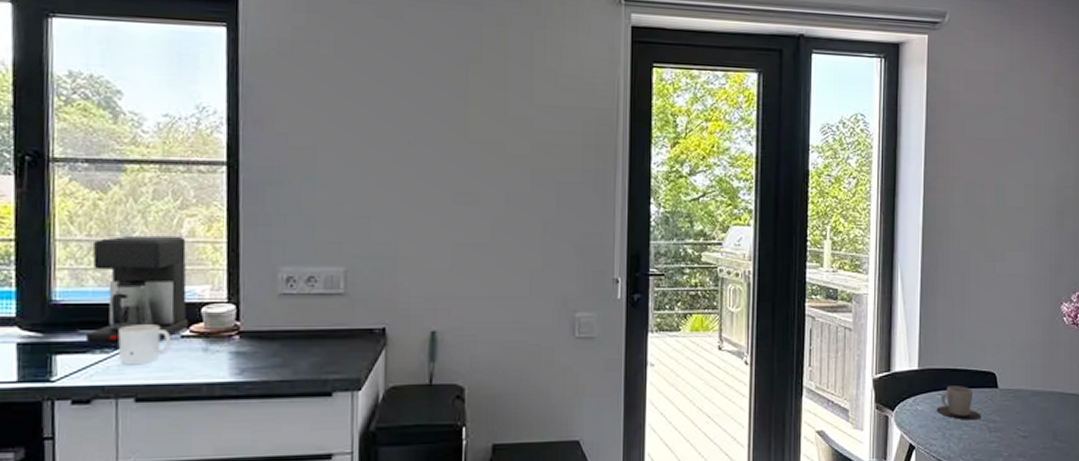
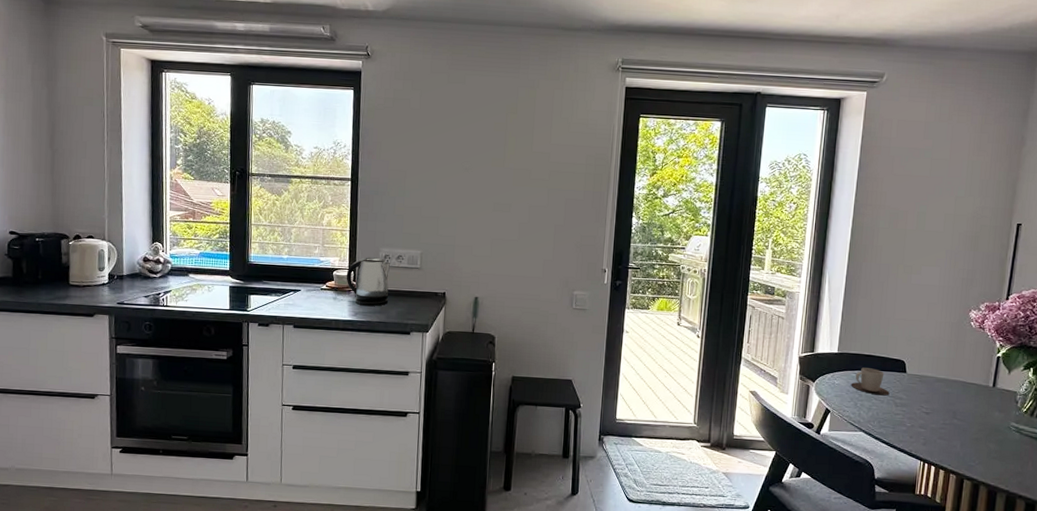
coffee maker: present [87,235,188,343] -> none [267,224,326,291]
mug: present [118,324,172,365] -> none [285,279,316,305]
kettle: none [223,281,297,357] -> present [346,257,391,306]

